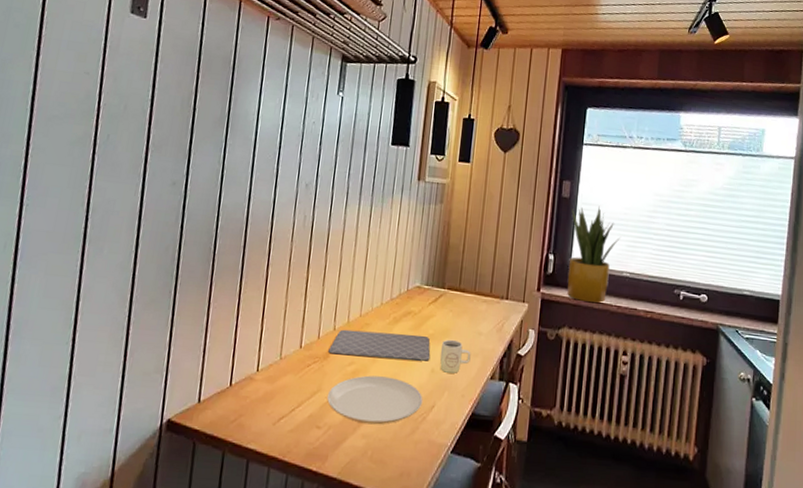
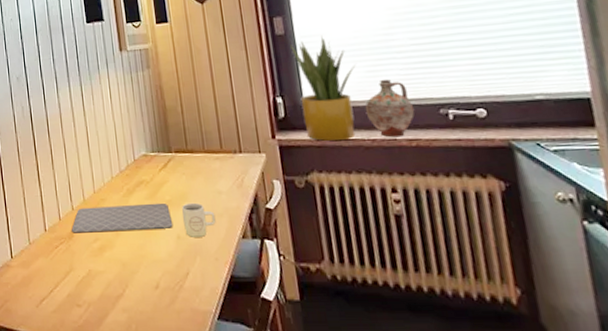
plate: present [327,375,423,425] -> none [80,249,176,298]
ceramic jug: none [618,256,656,308] -> present [365,80,415,138]

